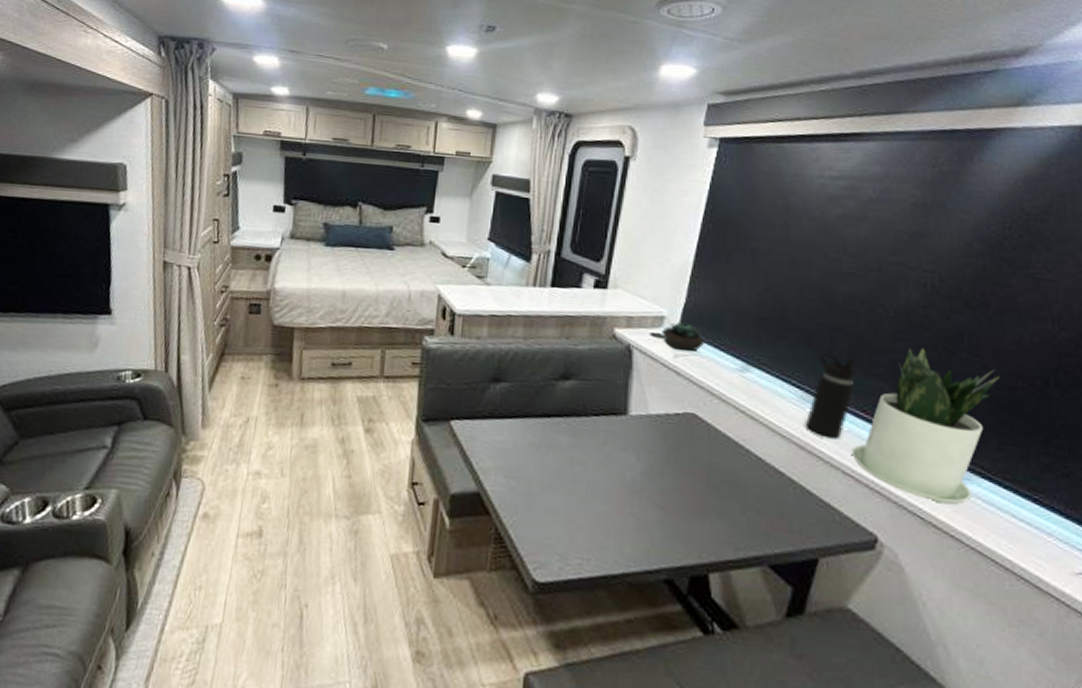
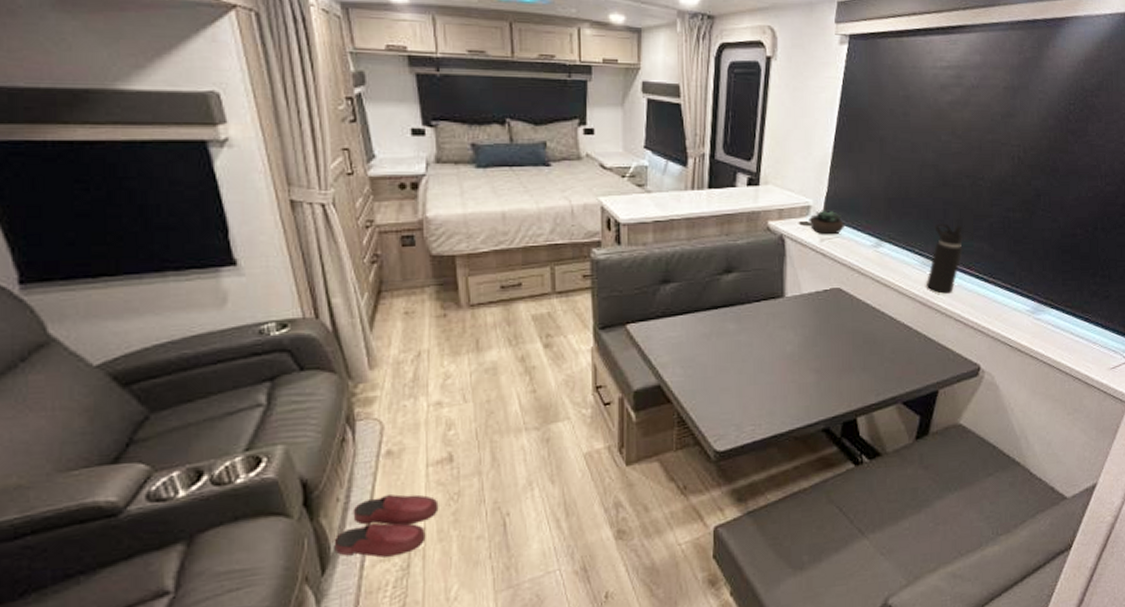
slippers: none [141,559,241,627] -> present [334,494,437,558]
planter: present [851,348,1001,505] -> none [960,210,1065,332]

